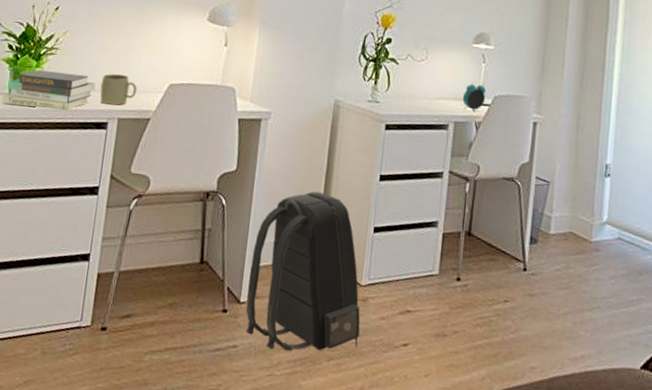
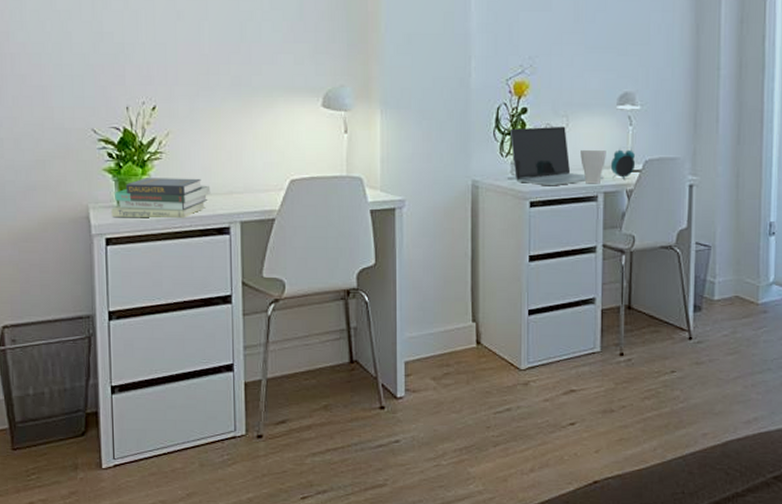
mug: present [100,74,138,105] -> none [216,175,256,208]
backpack: present [246,191,361,351] -> none [403,278,524,441]
laptop: none [374,56,456,112] -> present [511,126,605,186]
cup: none [435,81,460,114] -> present [580,150,606,184]

